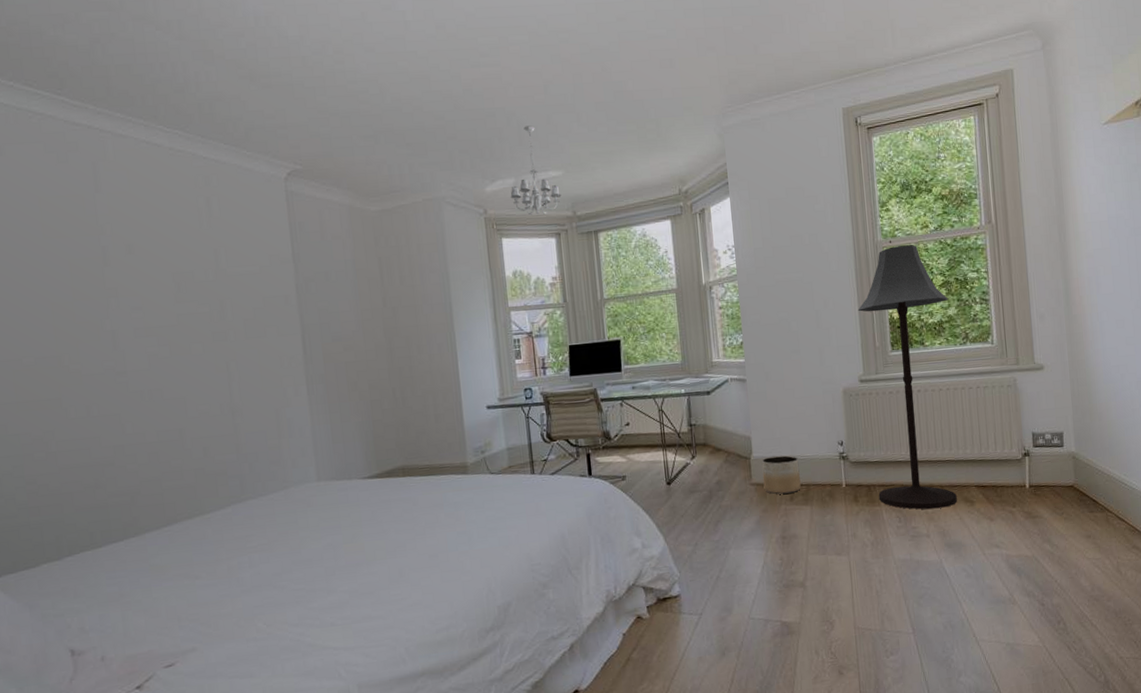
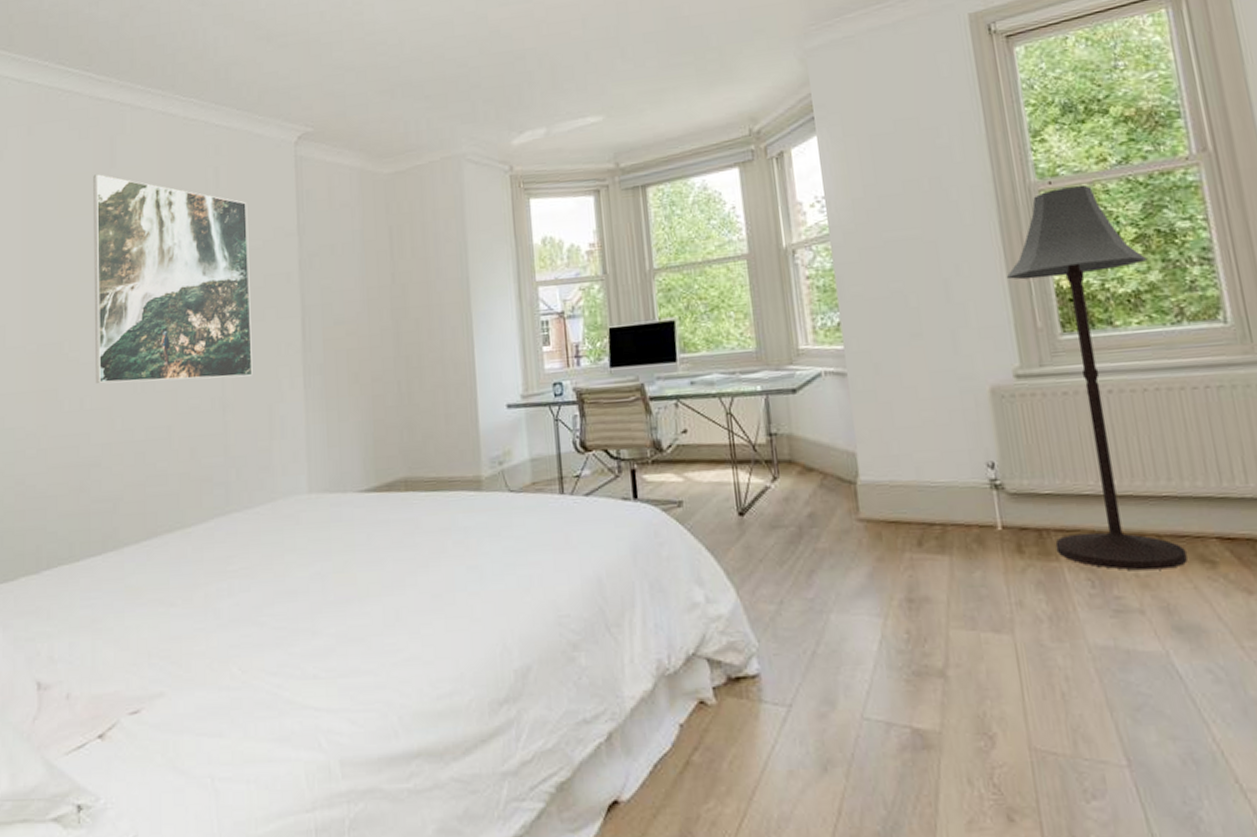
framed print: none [77,198,258,393] -> present [93,174,253,384]
chandelier: present [510,125,562,216] -> none [540,66,602,171]
planter: present [761,455,801,495] -> none [872,480,933,536]

